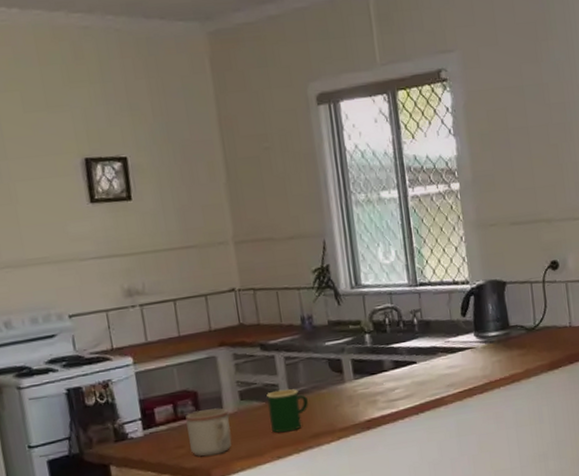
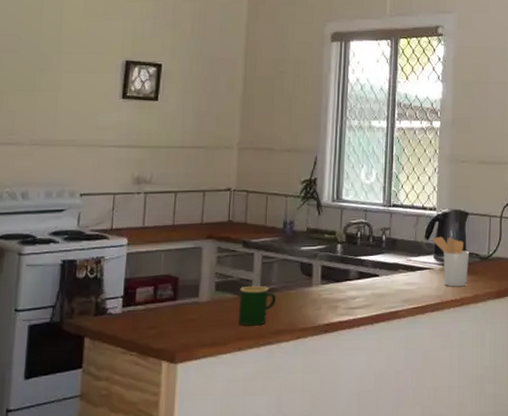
mug: present [185,408,232,456] -> none [160,295,203,340]
utensil holder: none [467,311,515,364] -> present [430,236,470,287]

